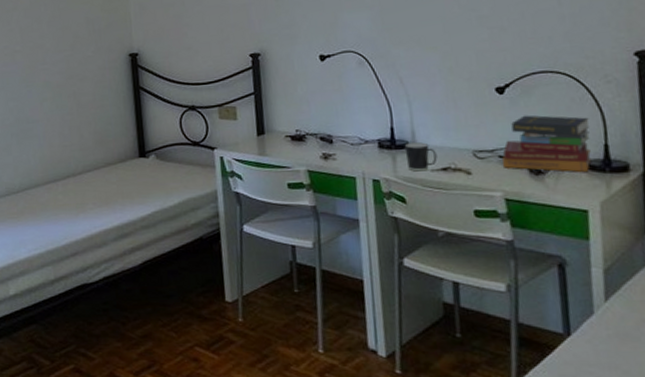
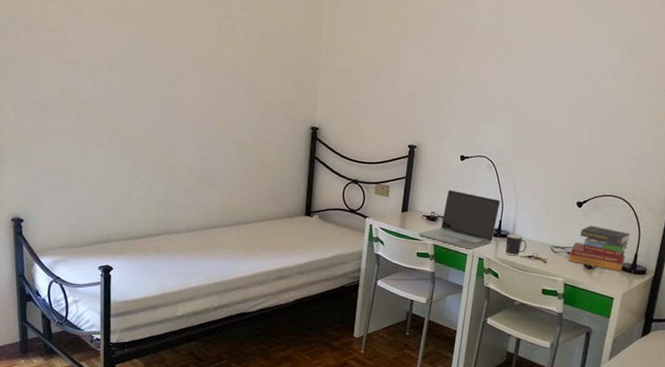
laptop: none [284,99,387,171] -> present [418,189,501,250]

